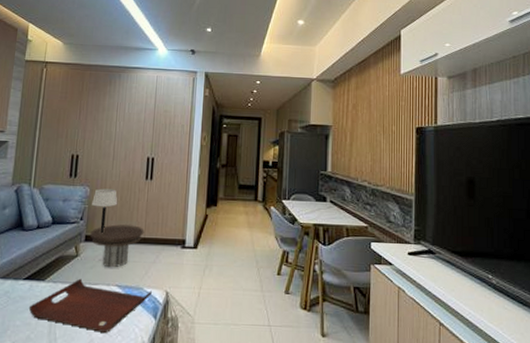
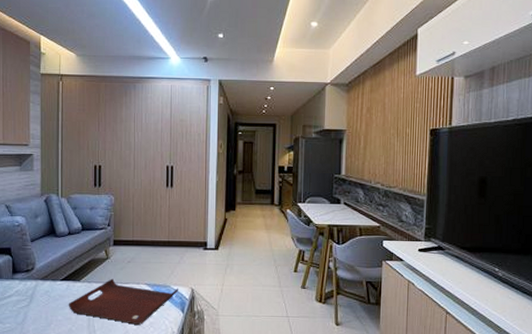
side table: present [89,224,145,268] -> none [117,228,168,269]
table lamp: present [92,188,118,234] -> none [117,196,142,238]

